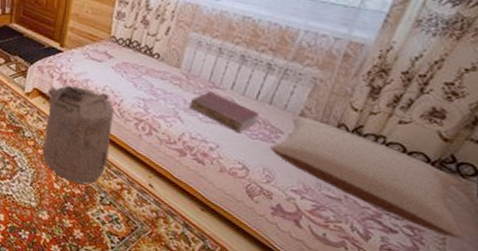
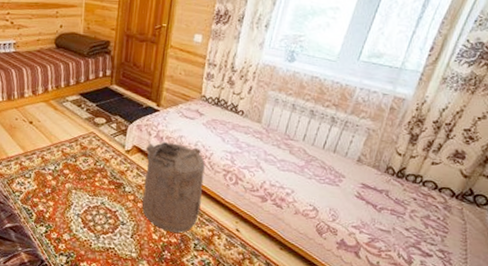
book: present [189,91,260,132] -> none [269,143,326,178]
pillow: present [269,116,464,238] -> none [334,161,480,257]

